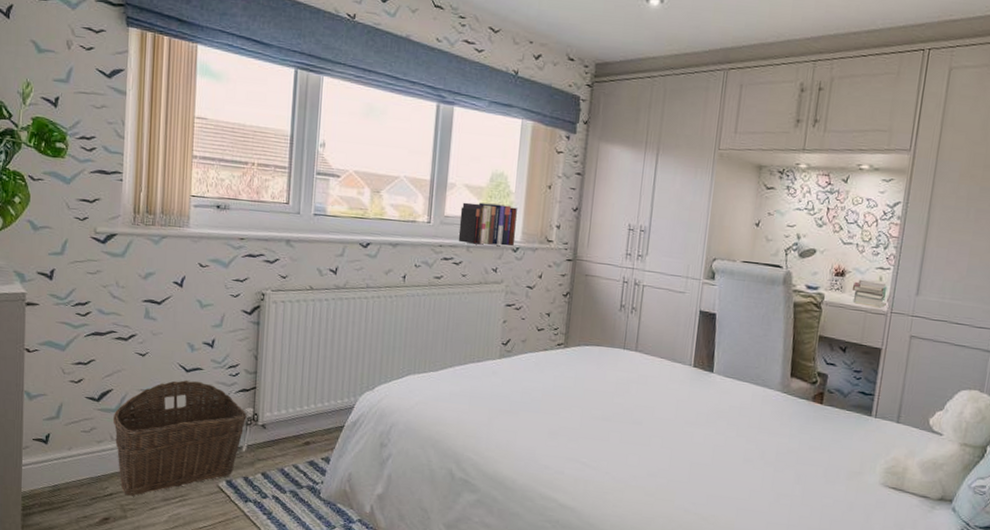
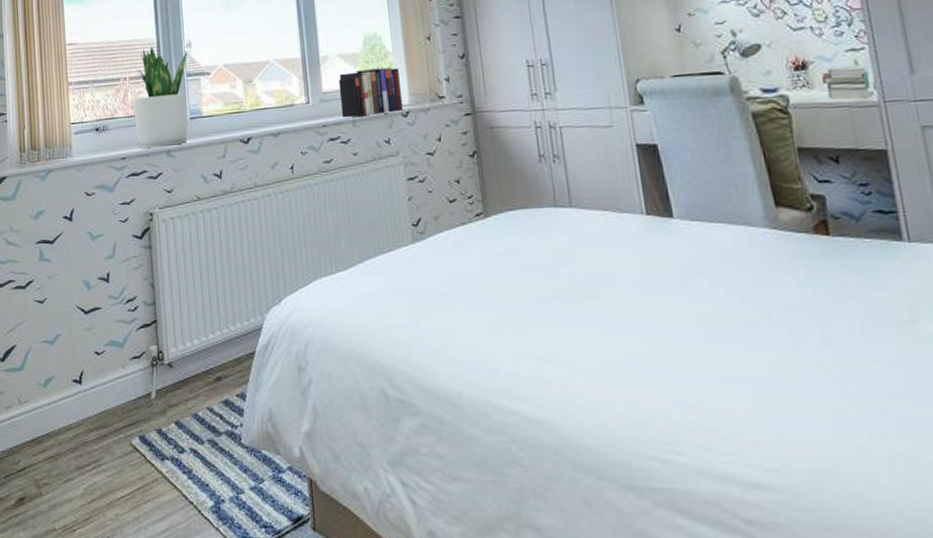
wicker basket: present [113,380,247,497] -> none [19,322,152,468]
planter: none [258,138,321,237] -> present [134,46,188,149]

